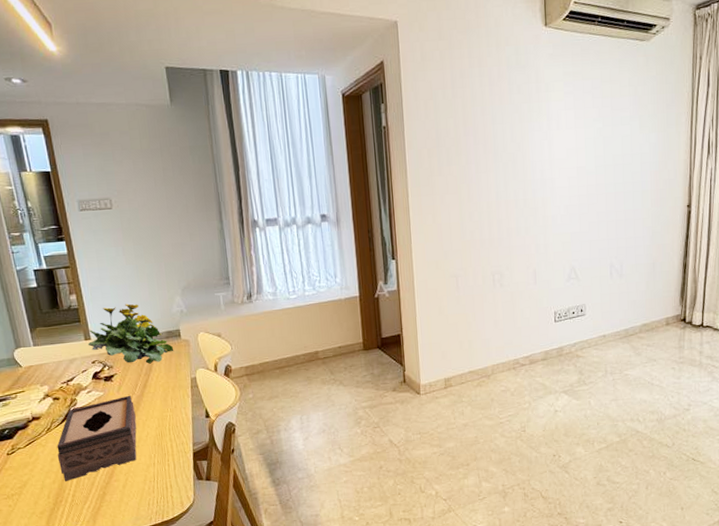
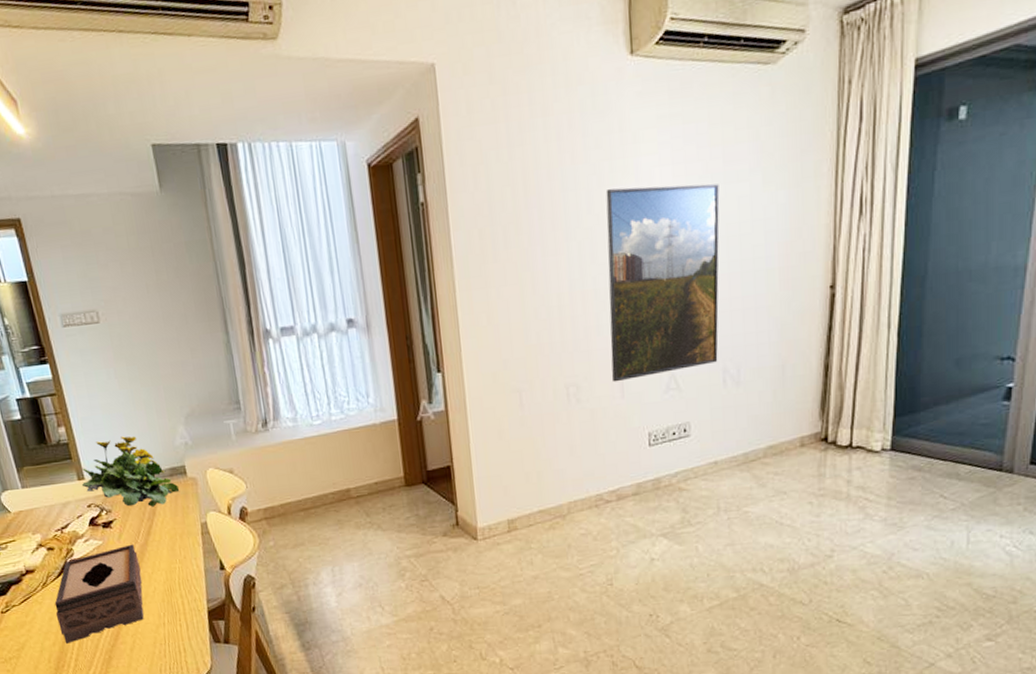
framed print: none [525,124,609,272] -> present [605,183,720,383]

